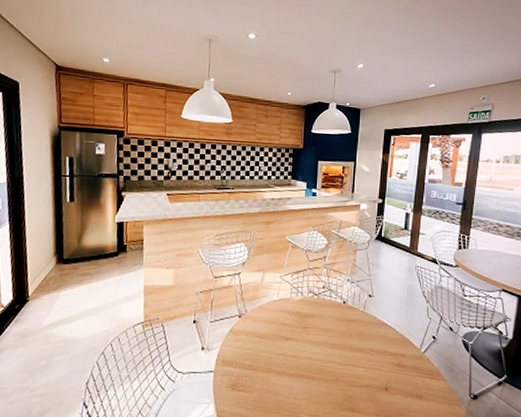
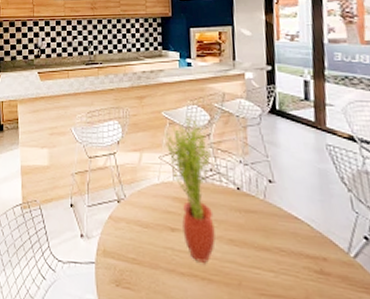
potted plant: none [286,240,325,364] -> present [165,116,216,263]

